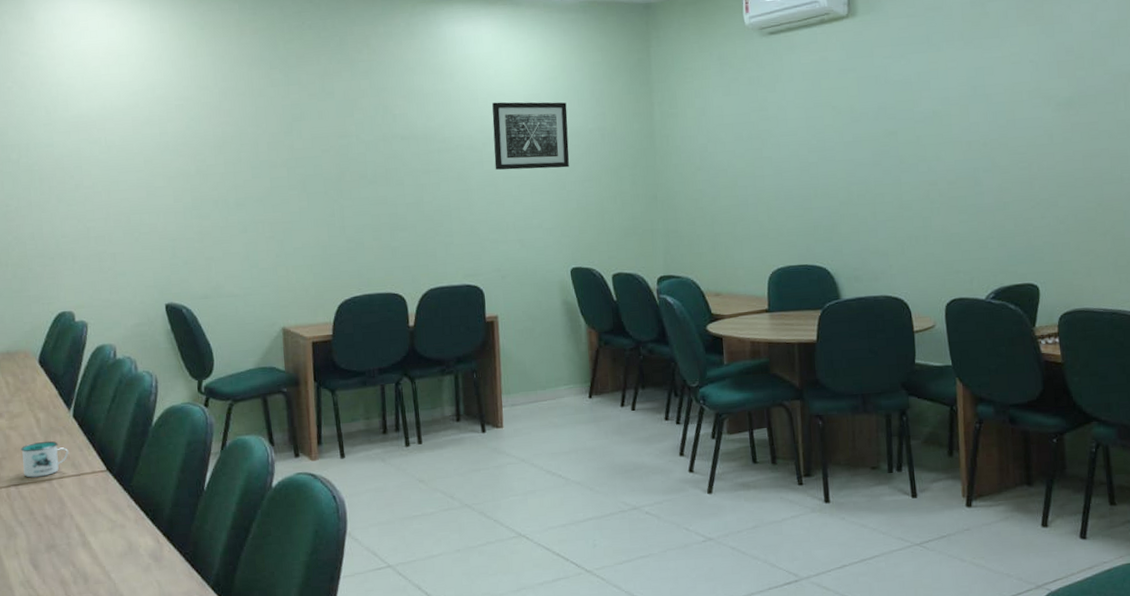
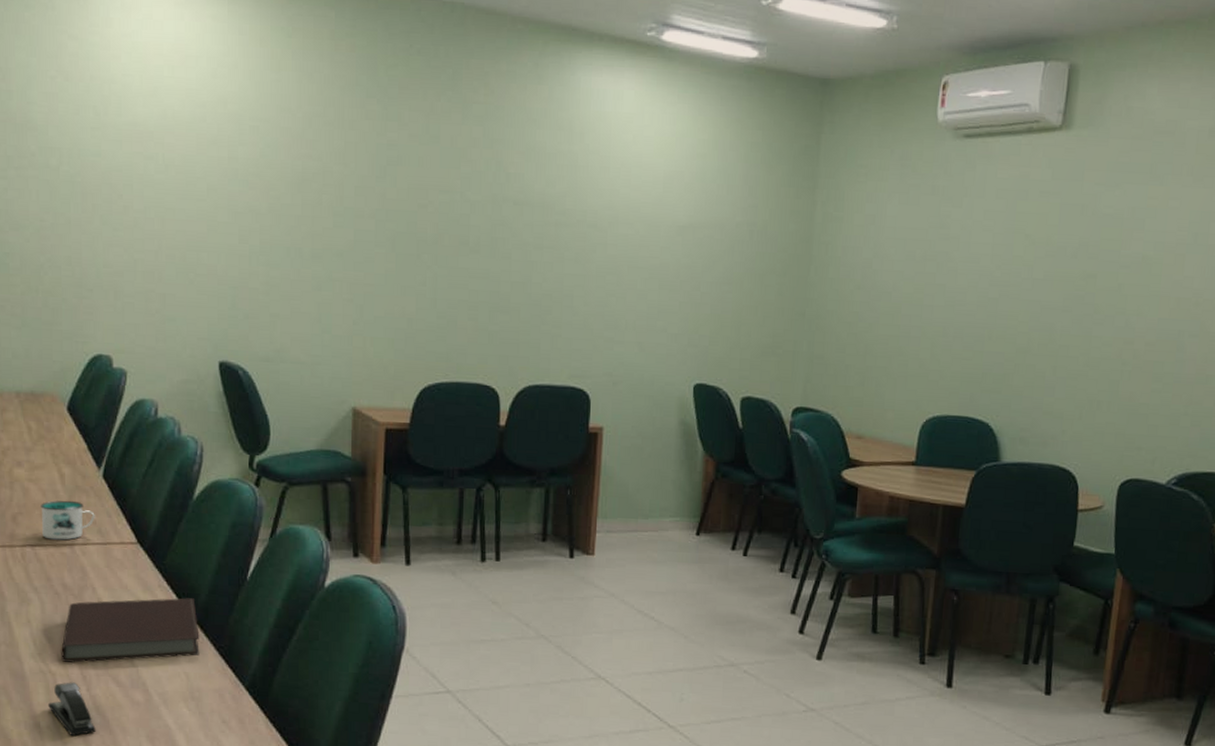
notebook: none [46,513,168,585] -> present [61,598,200,663]
wall art: present [492,102,569,170] -> none [620,175,714,265]

